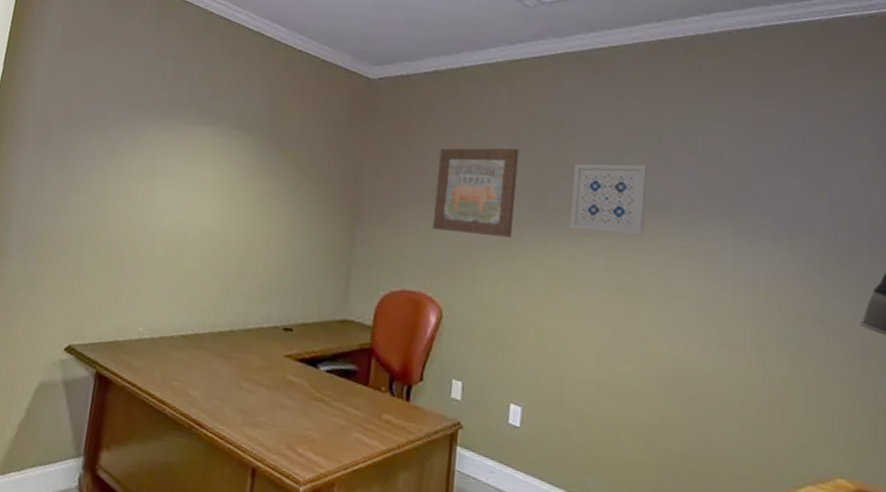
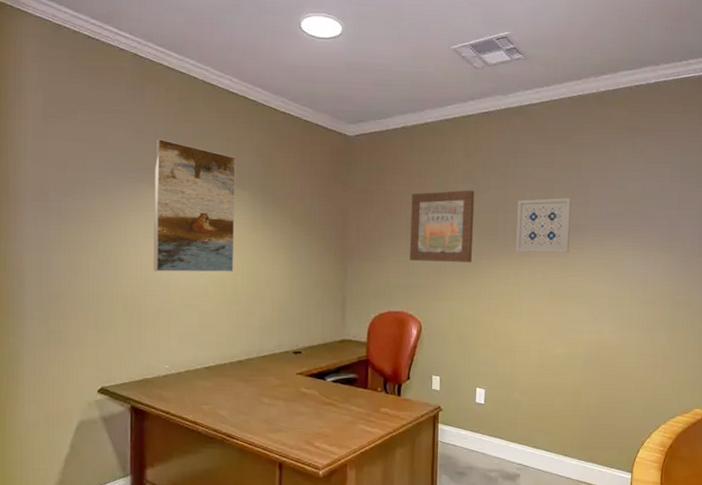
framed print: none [141,74,244,226] -> present [153,138,236,272]

